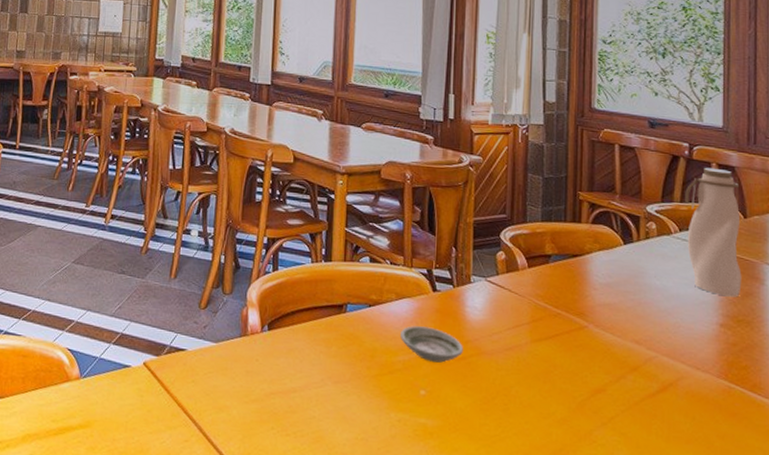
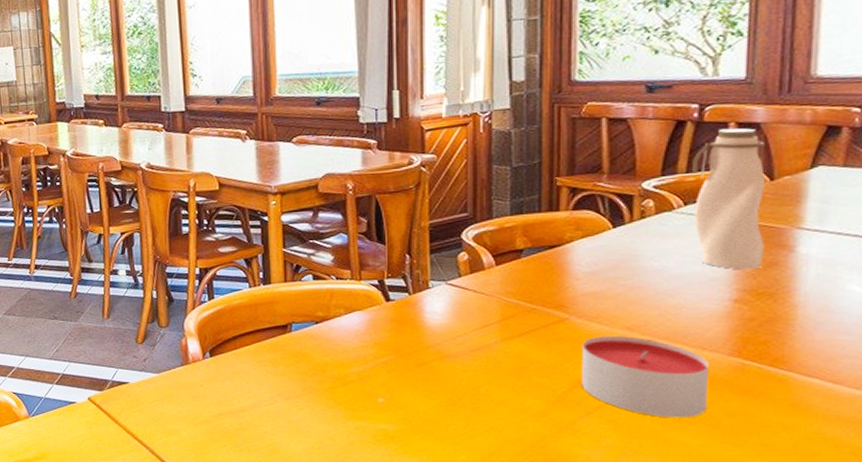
saucer: present [400,326,463,363] -> none [353,337,423,370]
candle: none [597,346,702,437] -> present [581,335,708,418]

